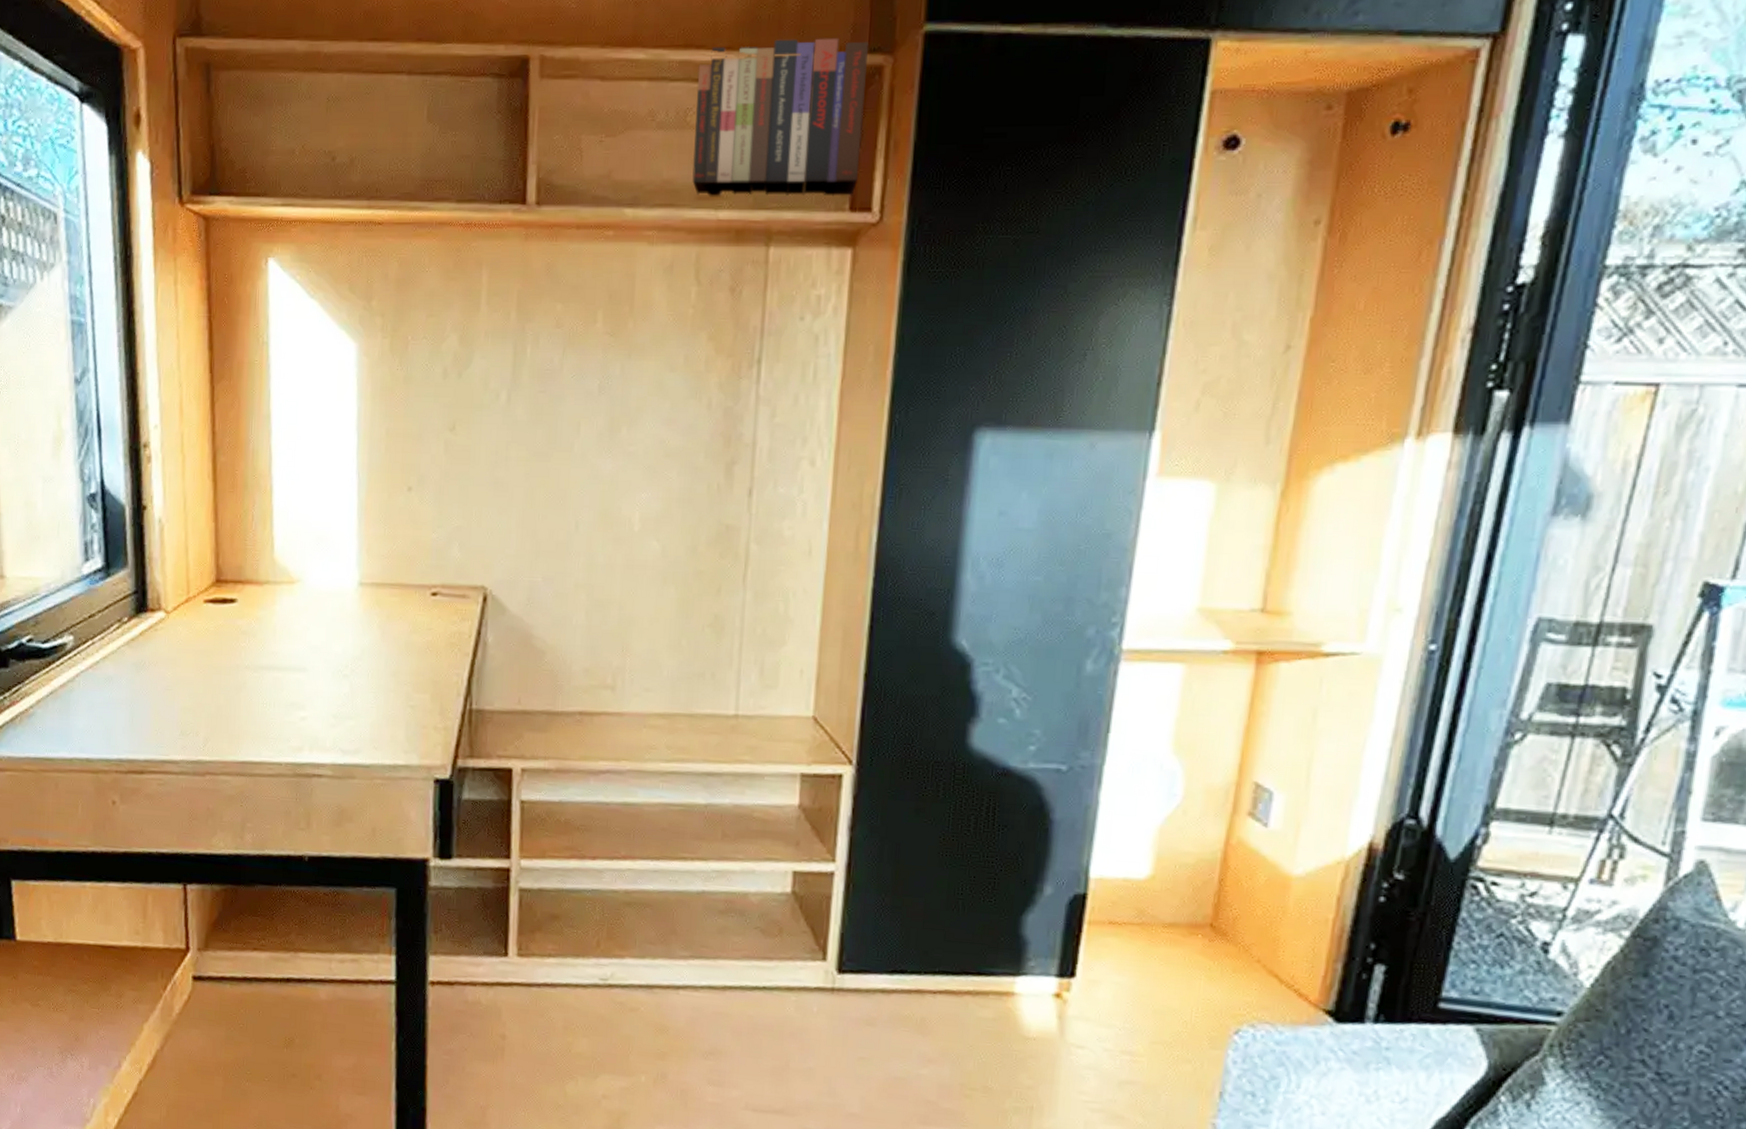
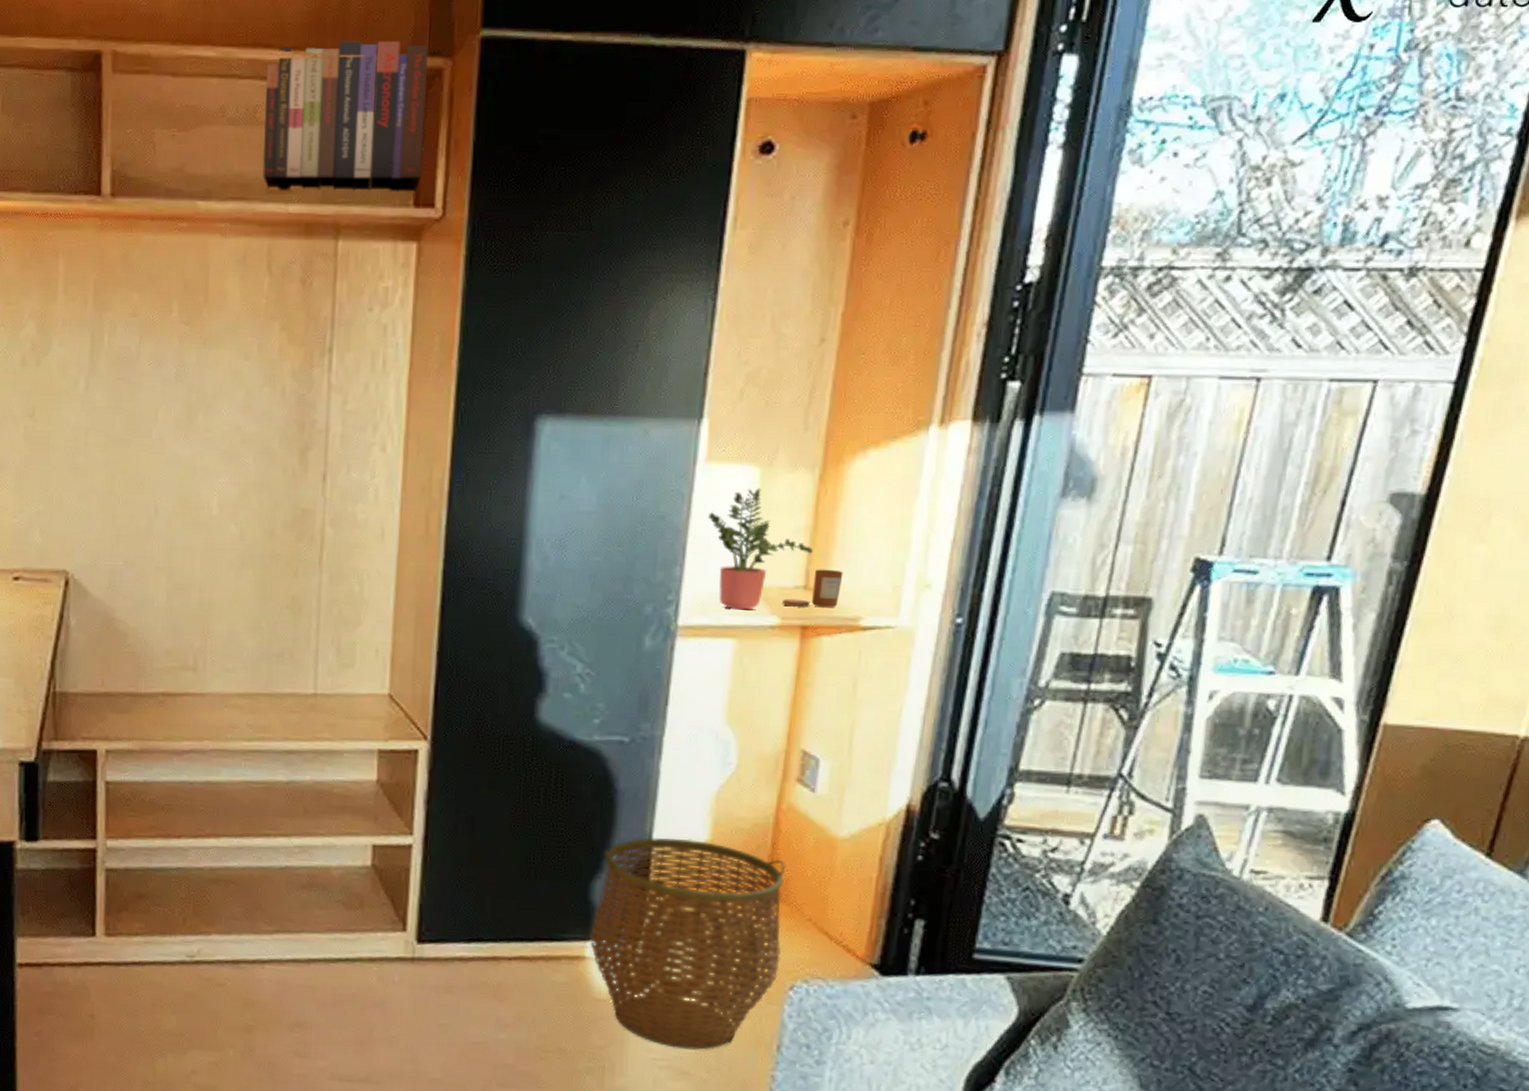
basket: none [1019,870,1234,1093] -> present [589,837,786,1050]
potted plant: none [1158,505,1273,634] -> present [709,488,814,610]
candle: none [1236,591,1305,633] -> present [782,569,843,608]

